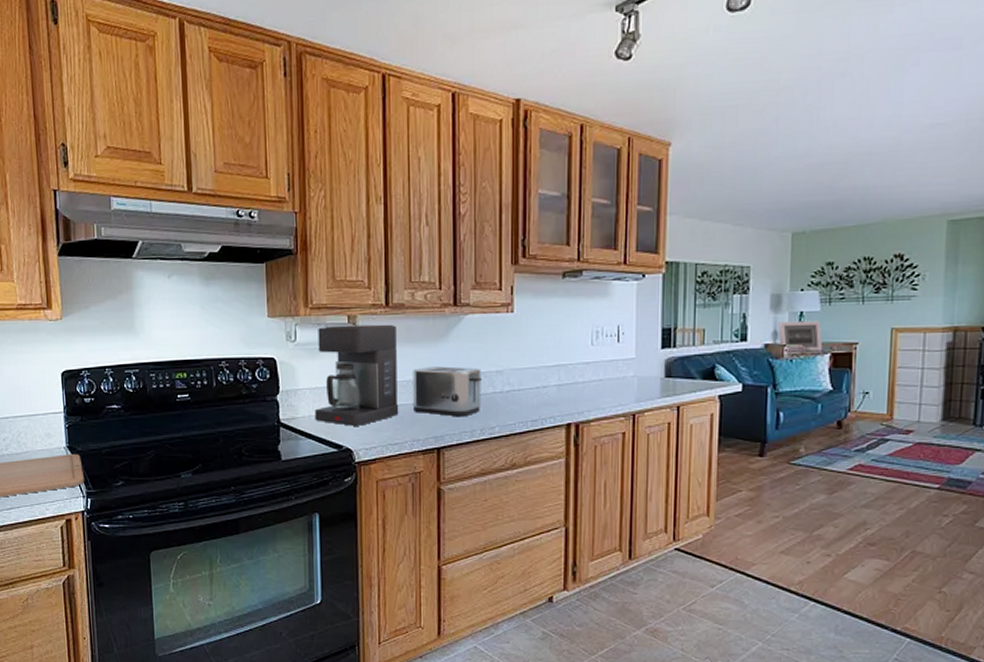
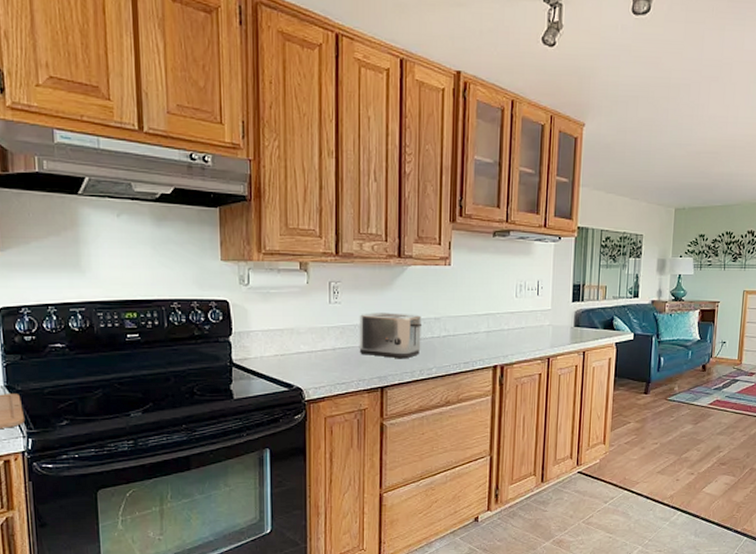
coffee maker: present [314,324,399,426] -> none [266,271,347,366]
picture frame: present [778,320,823,352] -> none [662,282,695,308]

